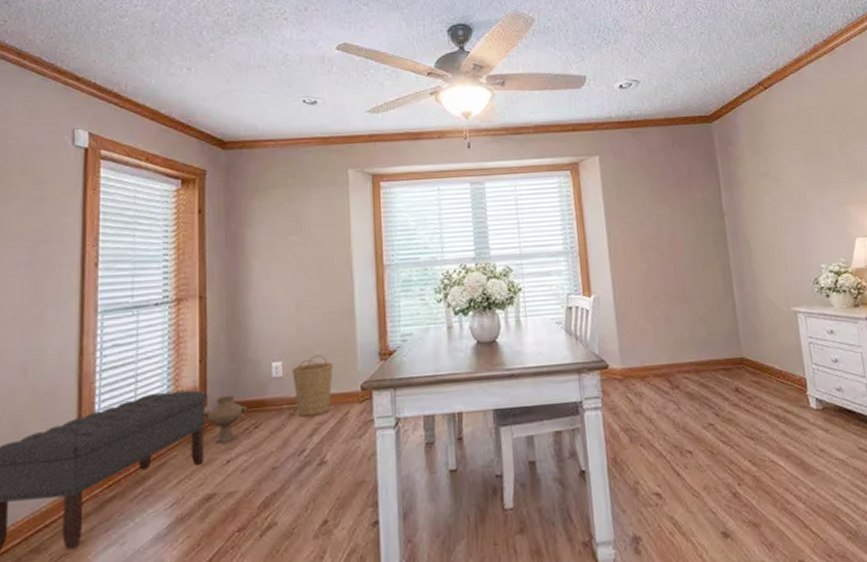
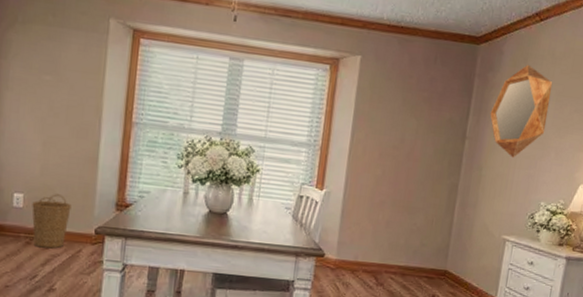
home mirror: none [741,131,803,225] -> present [490,64,553,158]

